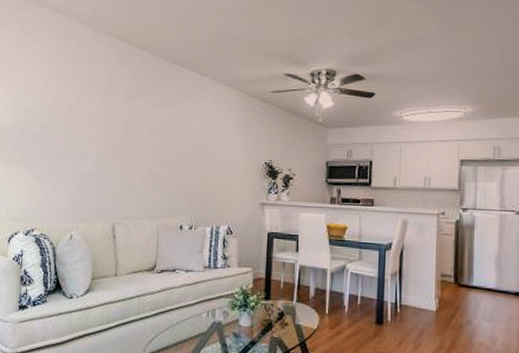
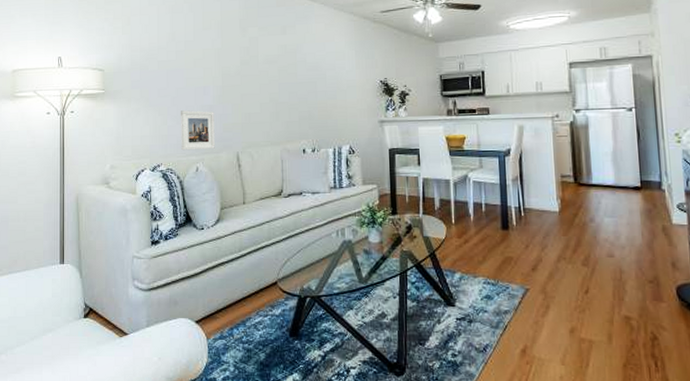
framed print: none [57,176,93,218] -> present [181,110,215,151]

